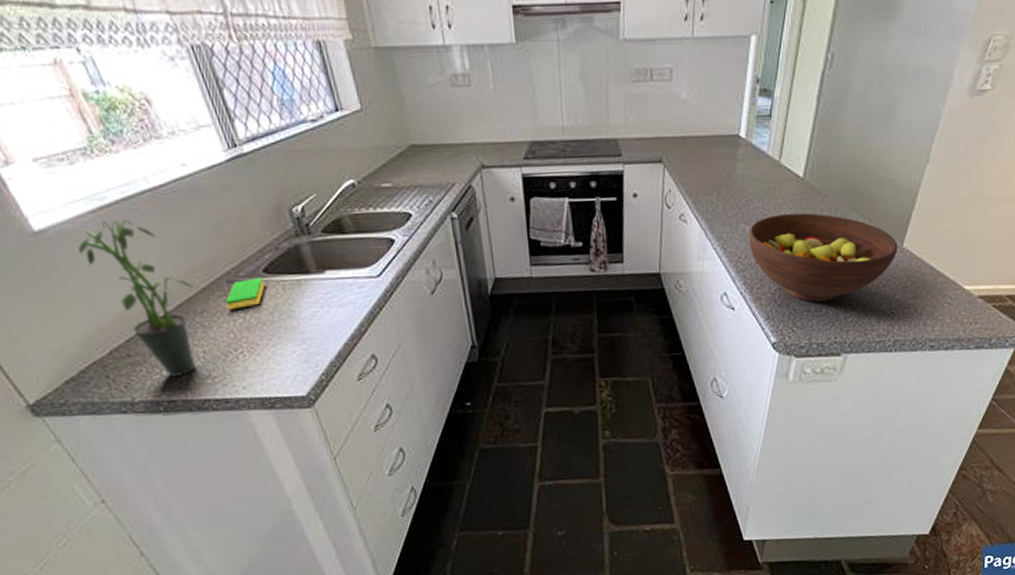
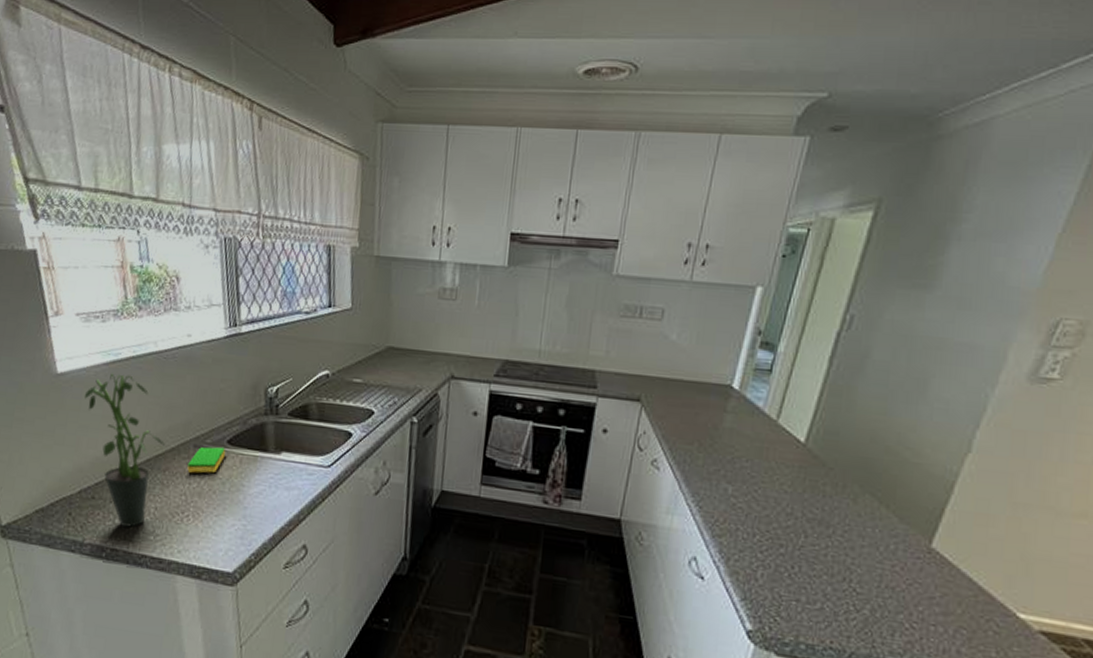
fruit bowl: present [748,213,898,302] -> none [730,479,924,594]

